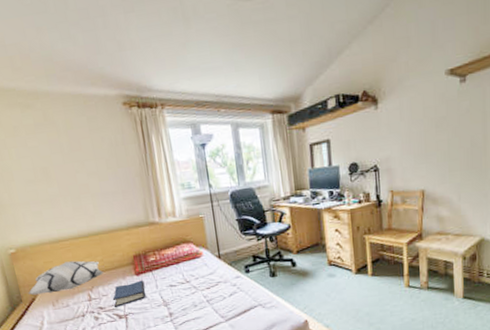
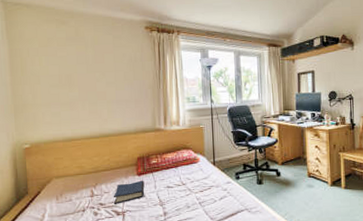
decorative pillow: present [27,260,103,295] -> none [34,159,108,188]

